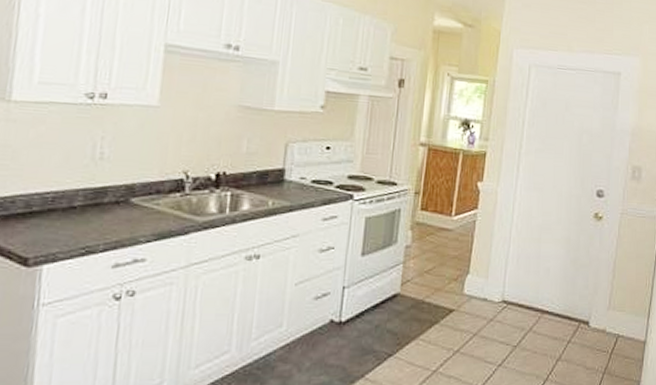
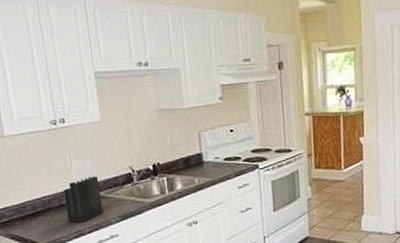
knife block: none [75,150,136,236] -> present [63,158,103,223]

